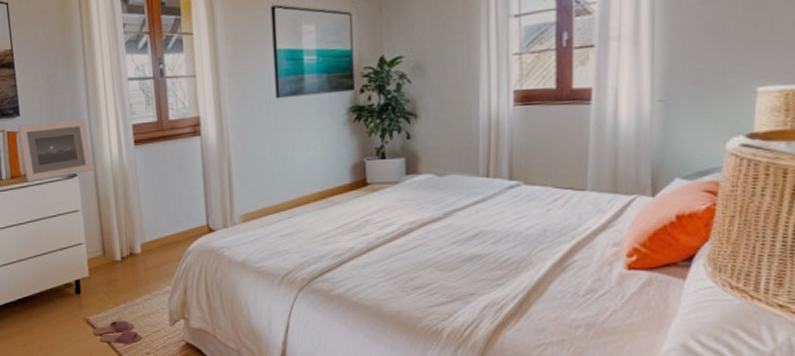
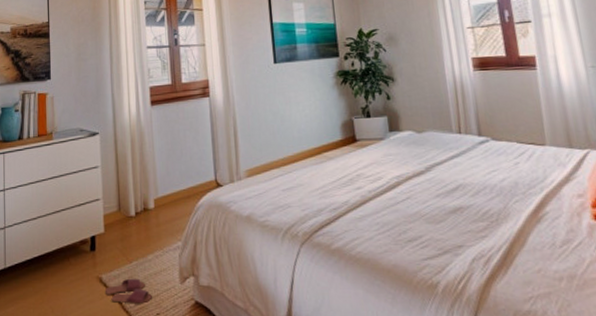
picture frame: present [17,118,93,183] -> none [48,81,113,140]

